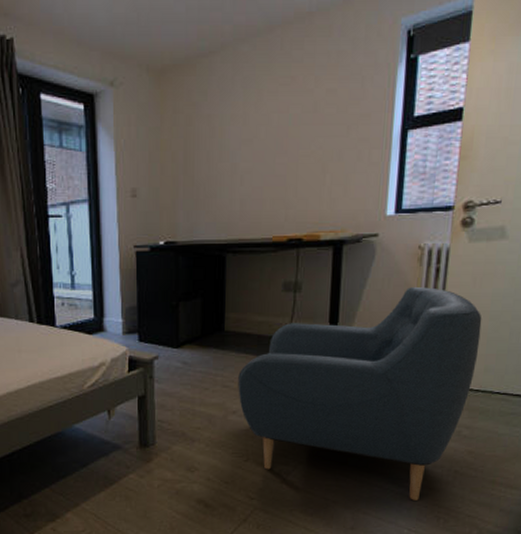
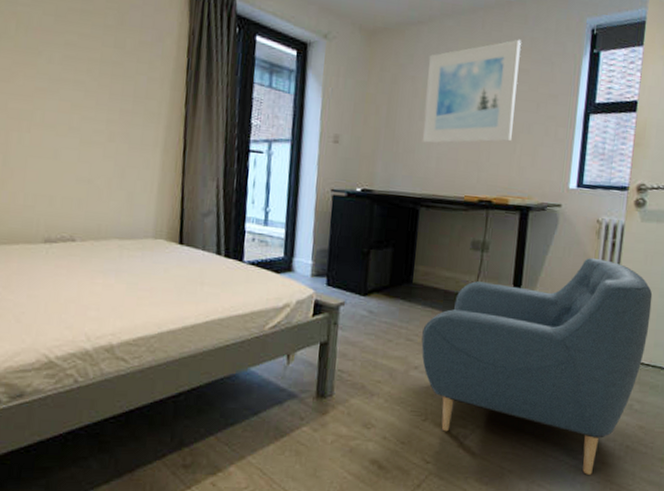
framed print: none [223,55,326,185] -> present [422,39,521,144]

